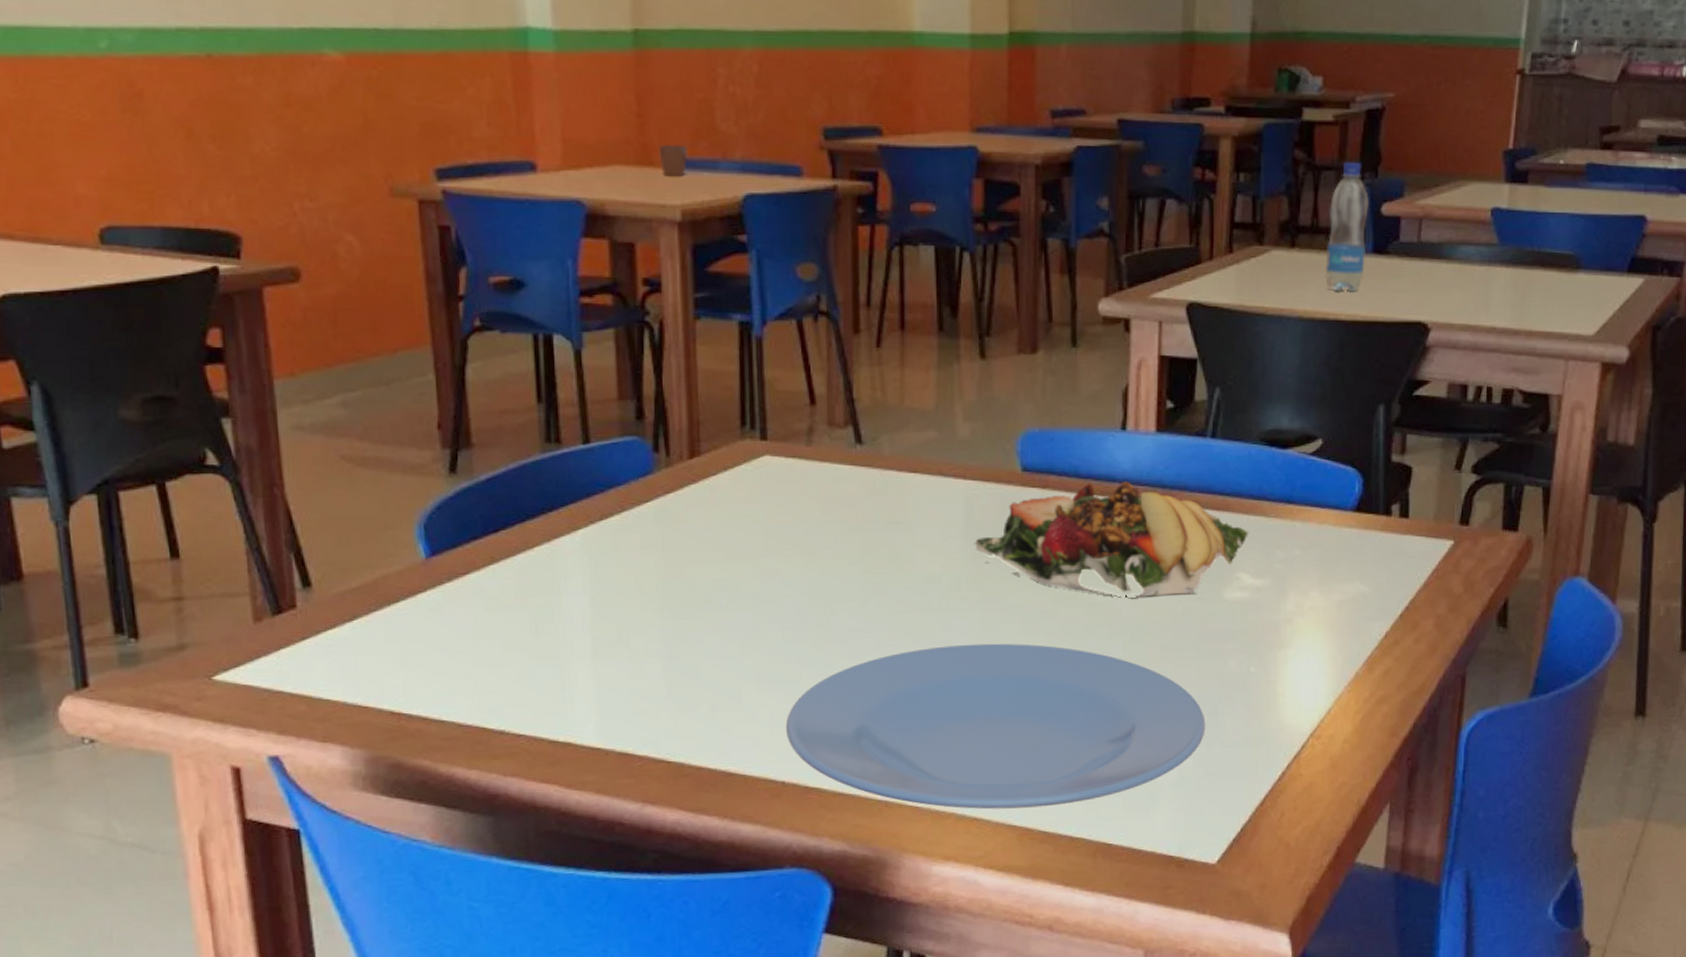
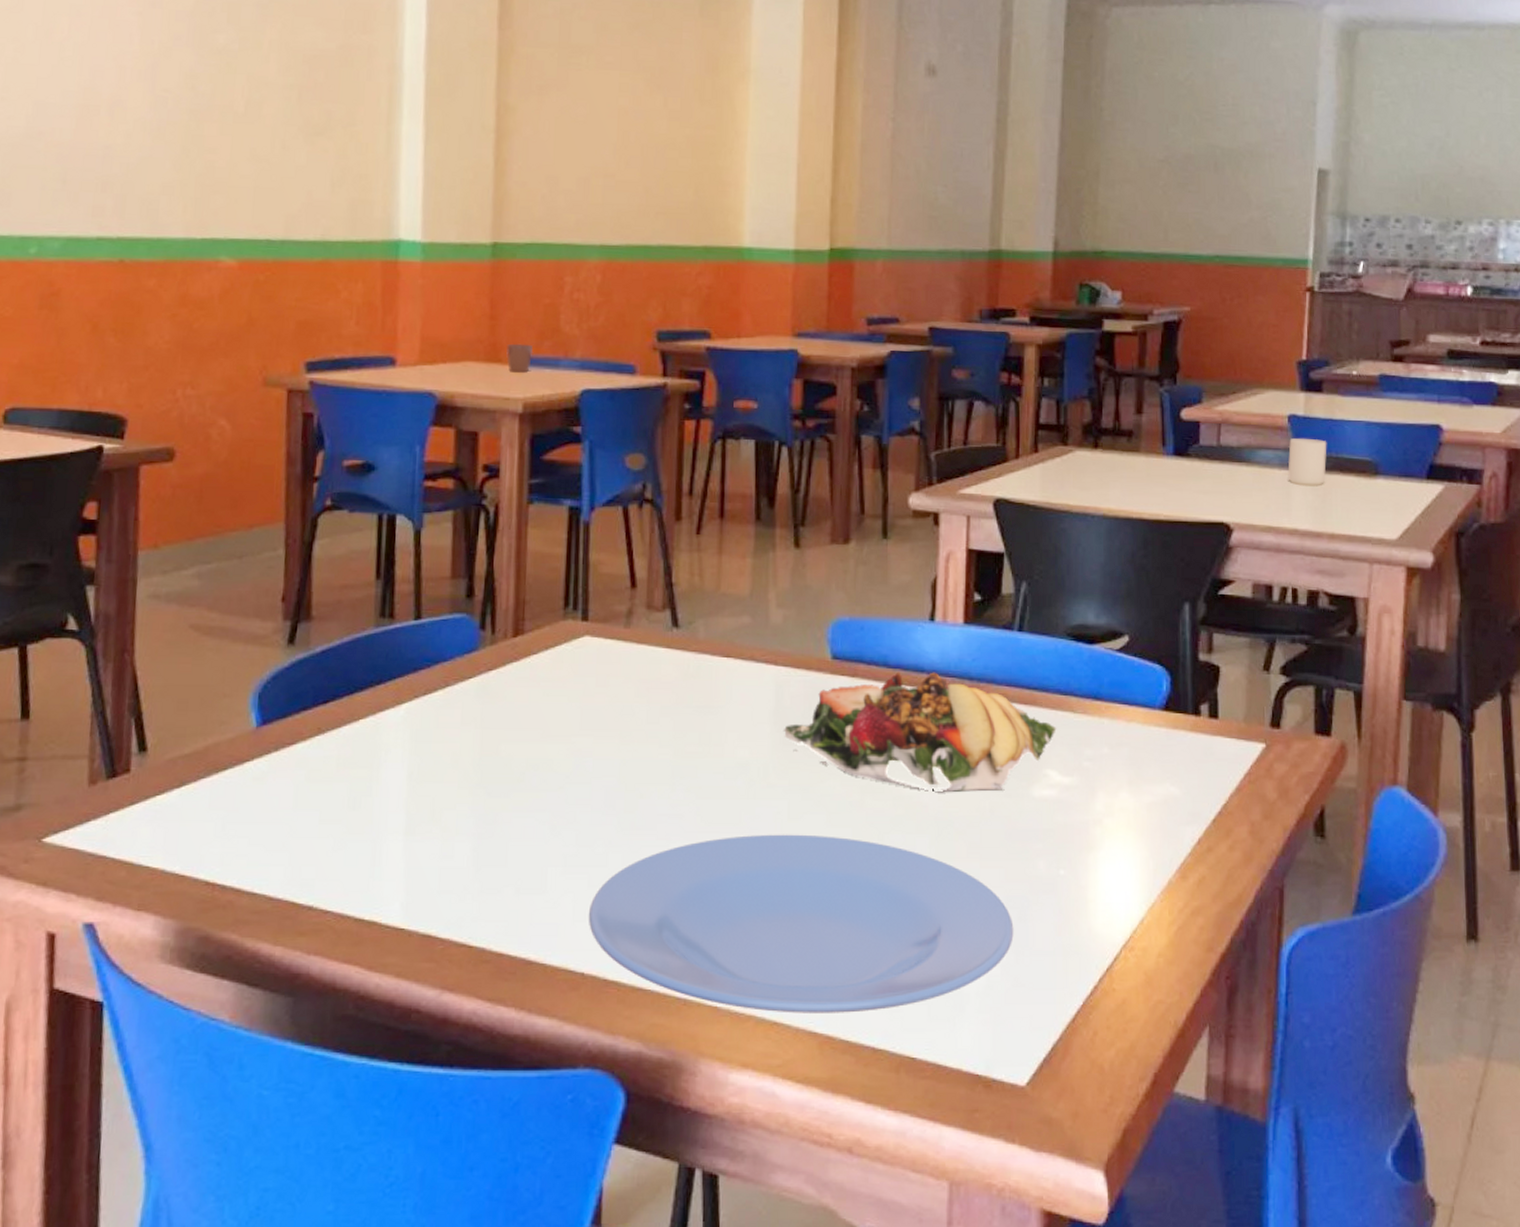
bottle: present [1325,161,1369,292] -> none [1128,369,1168,492]
cup: none [1488,233,1530,283] -> present [1288,439,1327,487]

